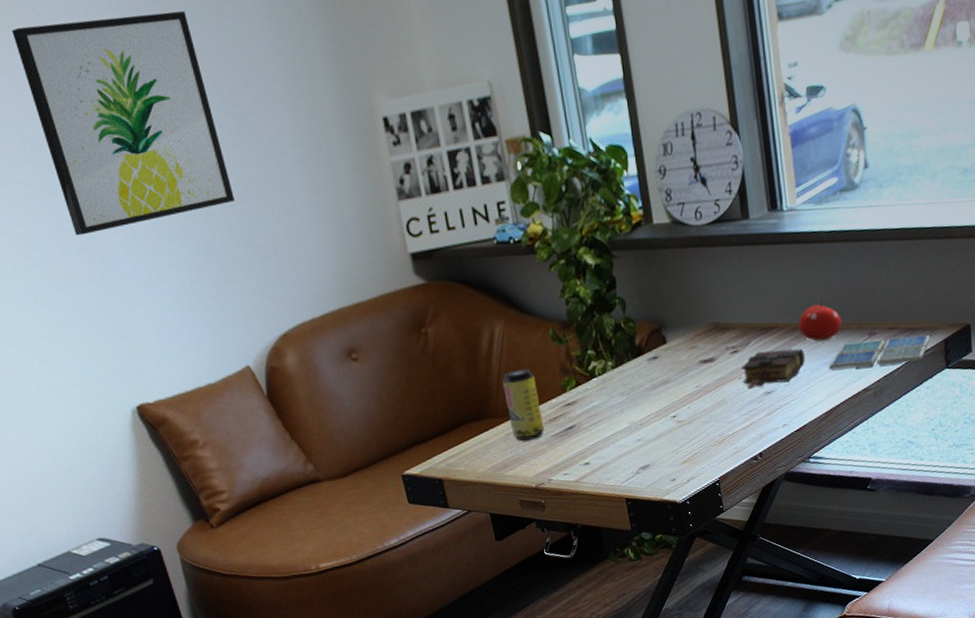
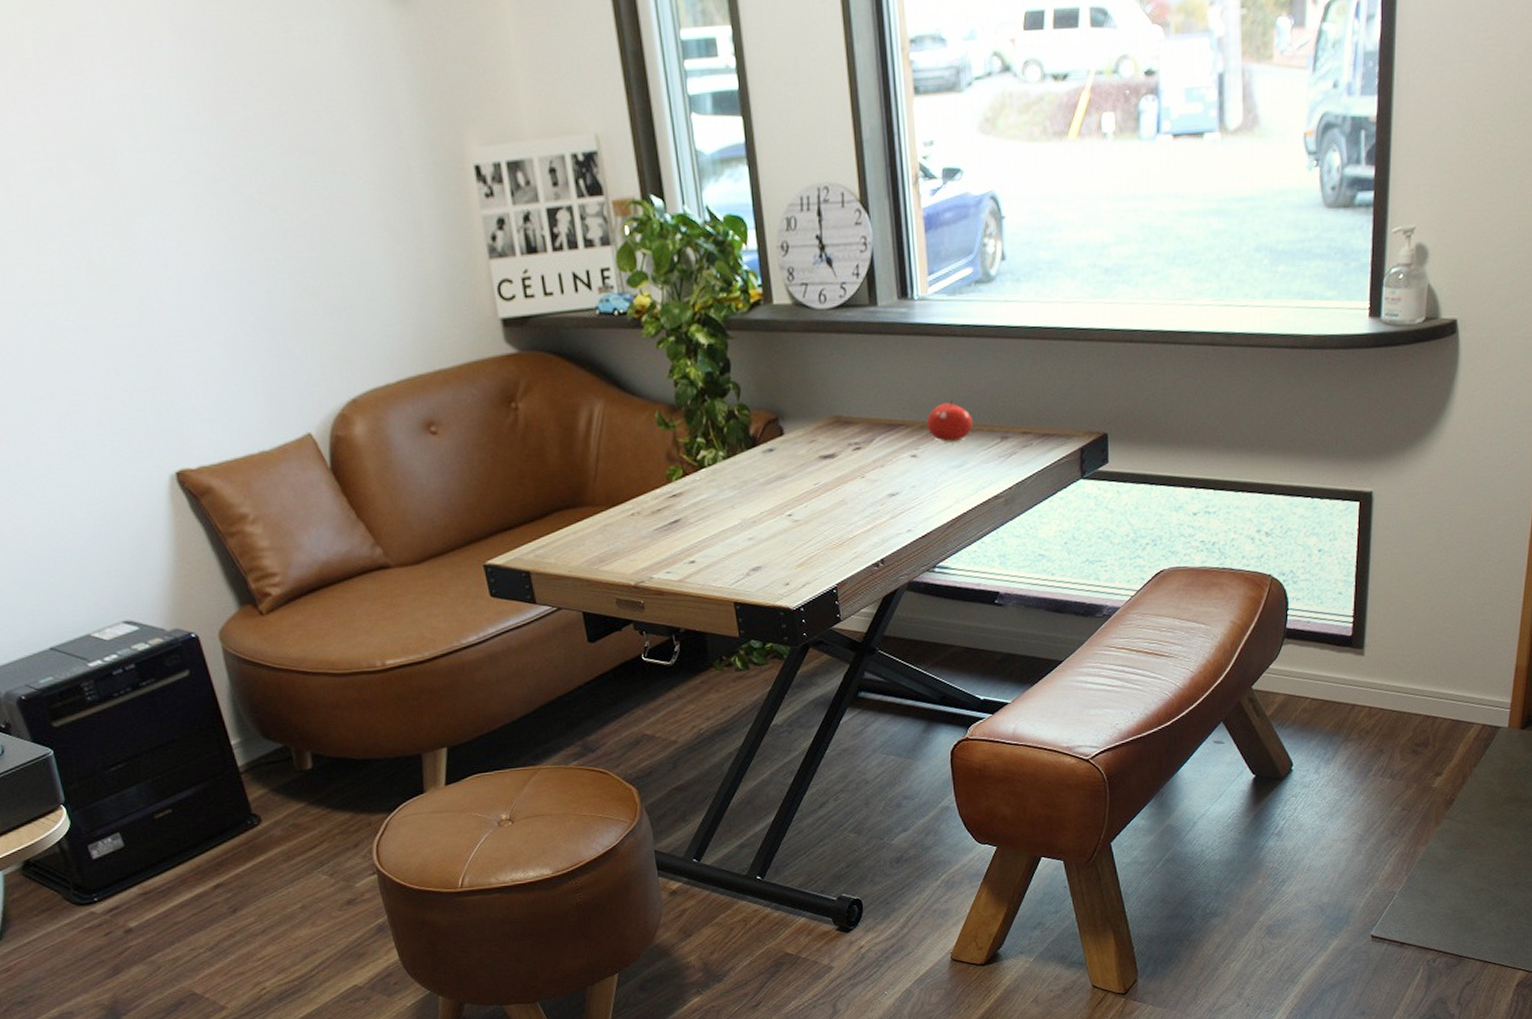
wall art: present [11,11,235,236] -> none [39,26,300,273]
beverage can: present [502,368,544,441] -> none [601,454,646,533]
book: present [741,348,805,390] -> none [864,449,933,490]
drink coaster: present [829,335,930,370] -> none [959,443,1065,474]

